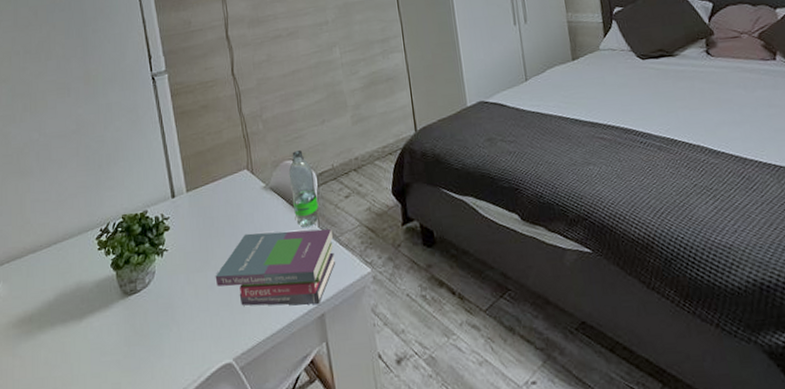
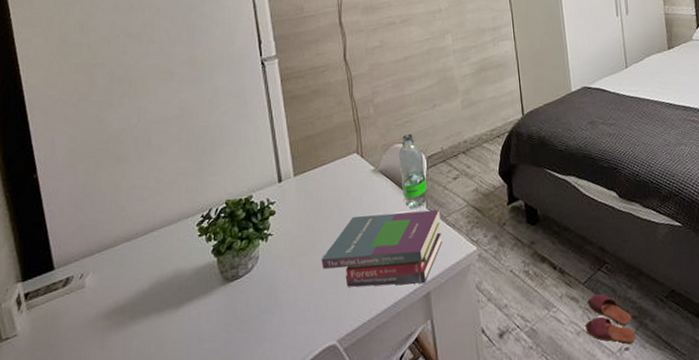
slippers: none [488,322,543,378] -> present [585,293,636,344]

